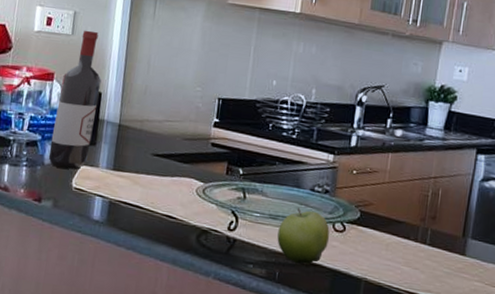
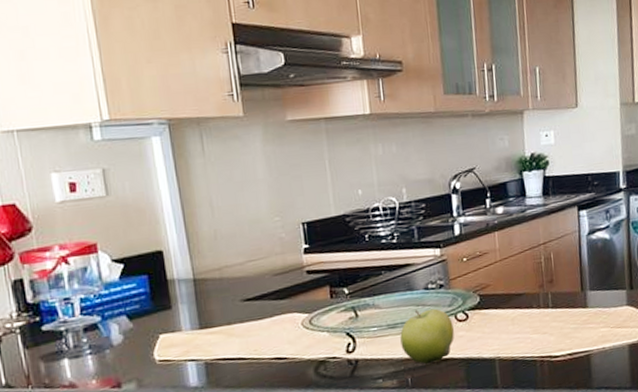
wine bottle: present [48,30,102,169] -> none [109,185,165,345]

